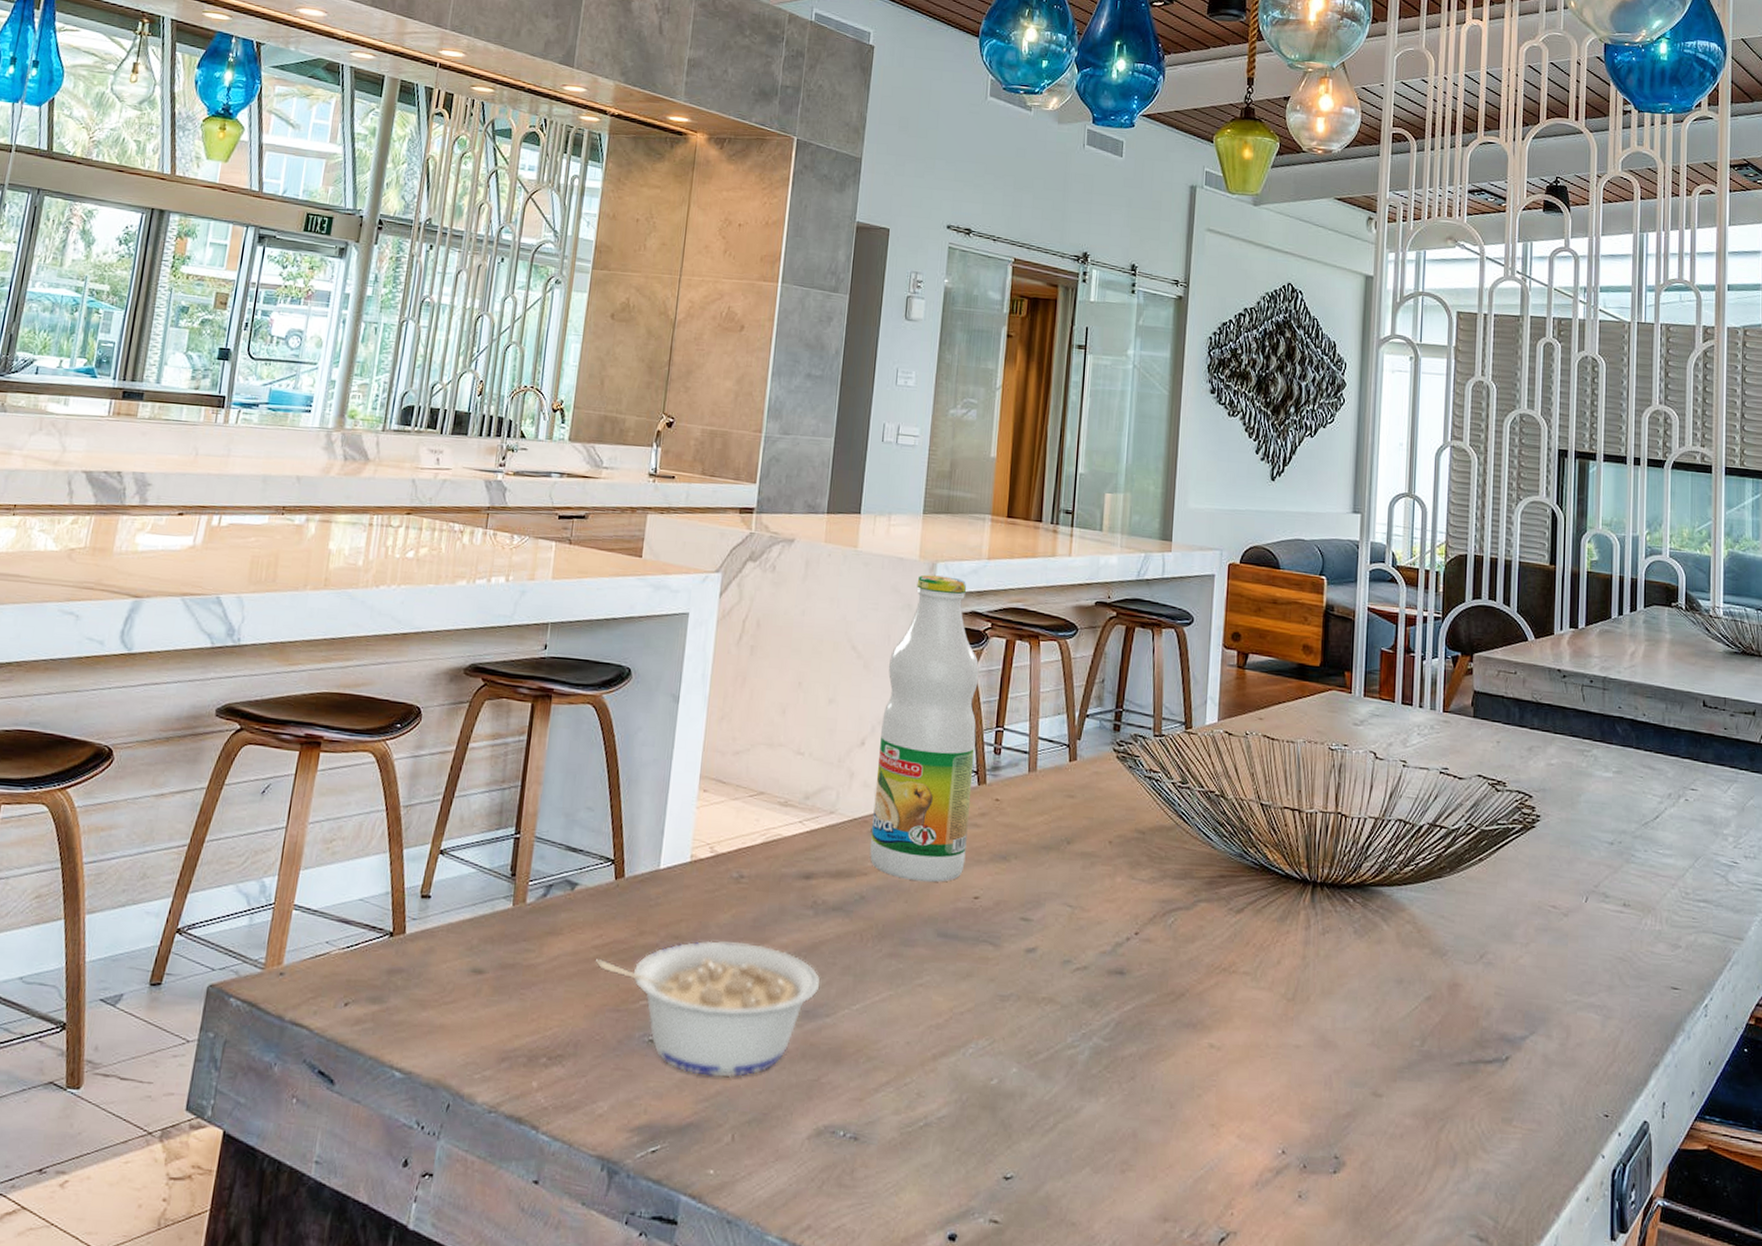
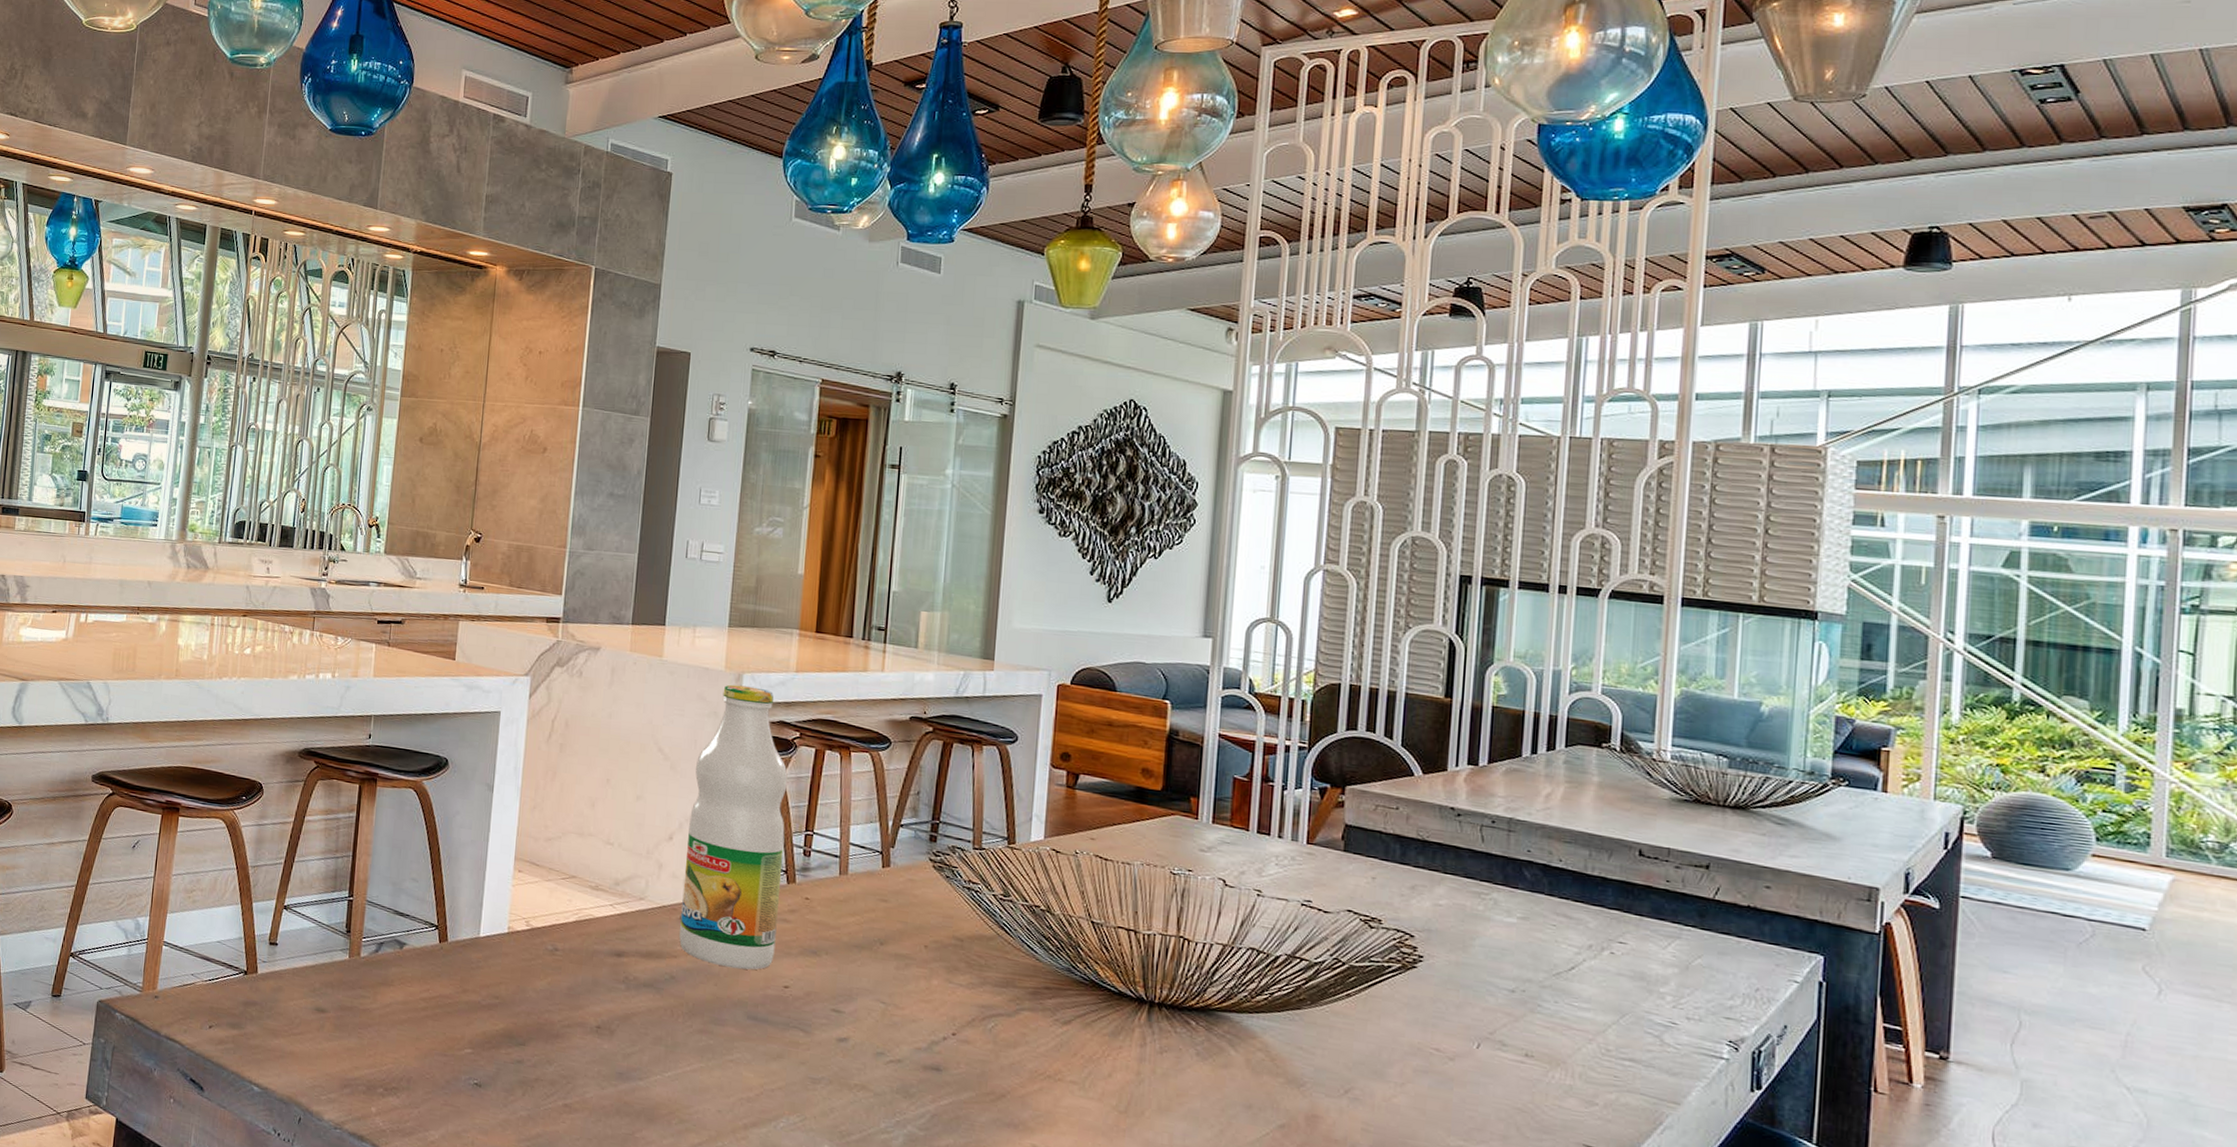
legume: present [596,941,820,1078] -> none [424,1002,633,1124]

